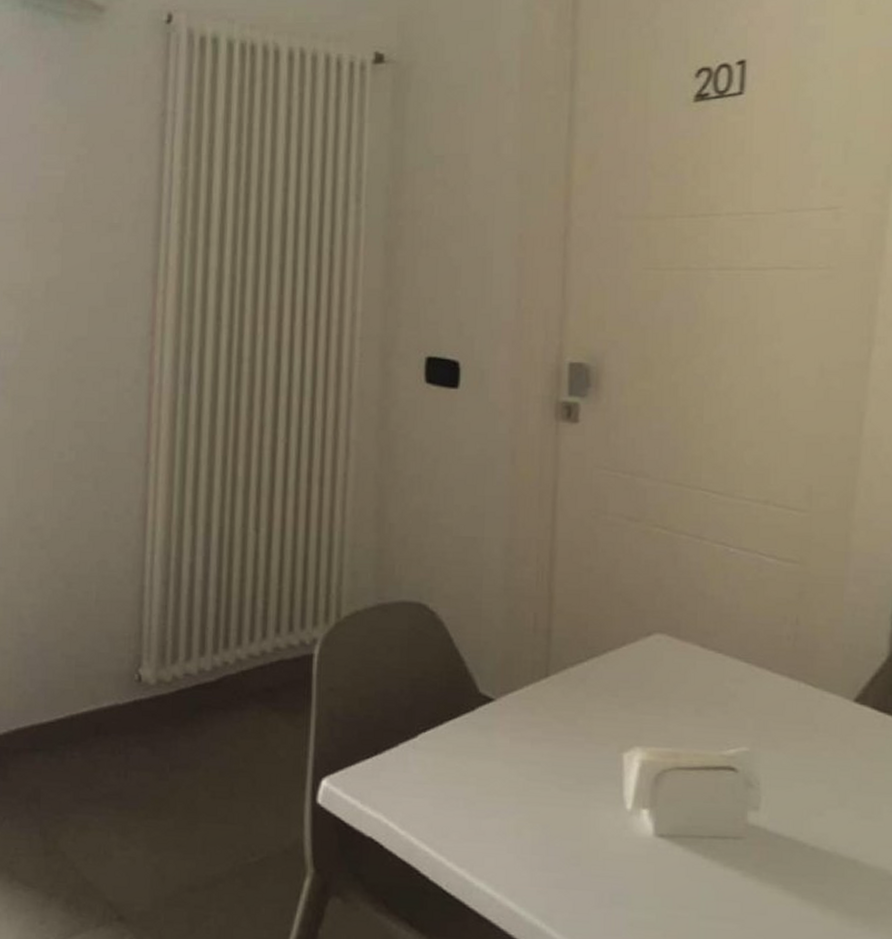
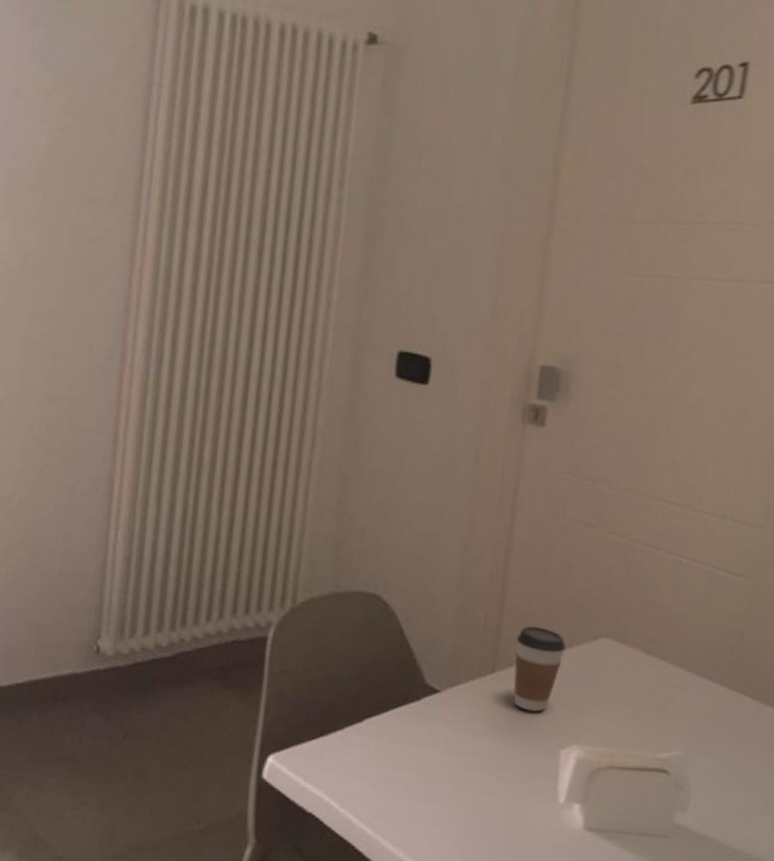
coffee cup: none [568,625,620,715] -> present [513,625,567,712]

